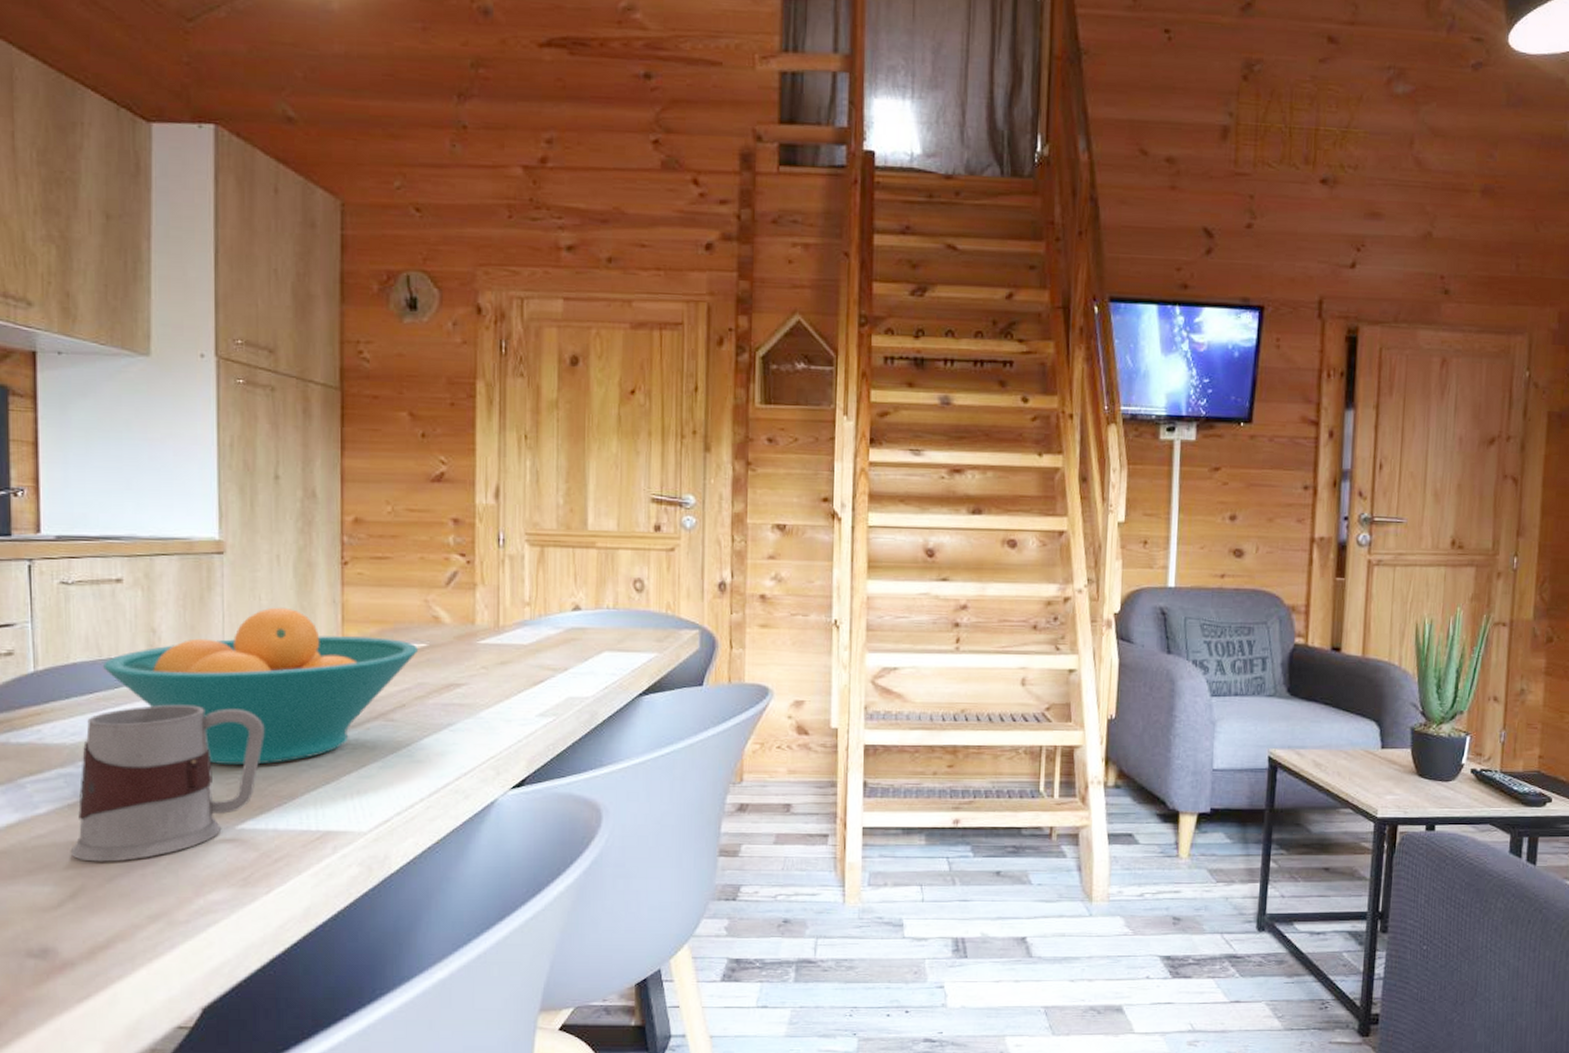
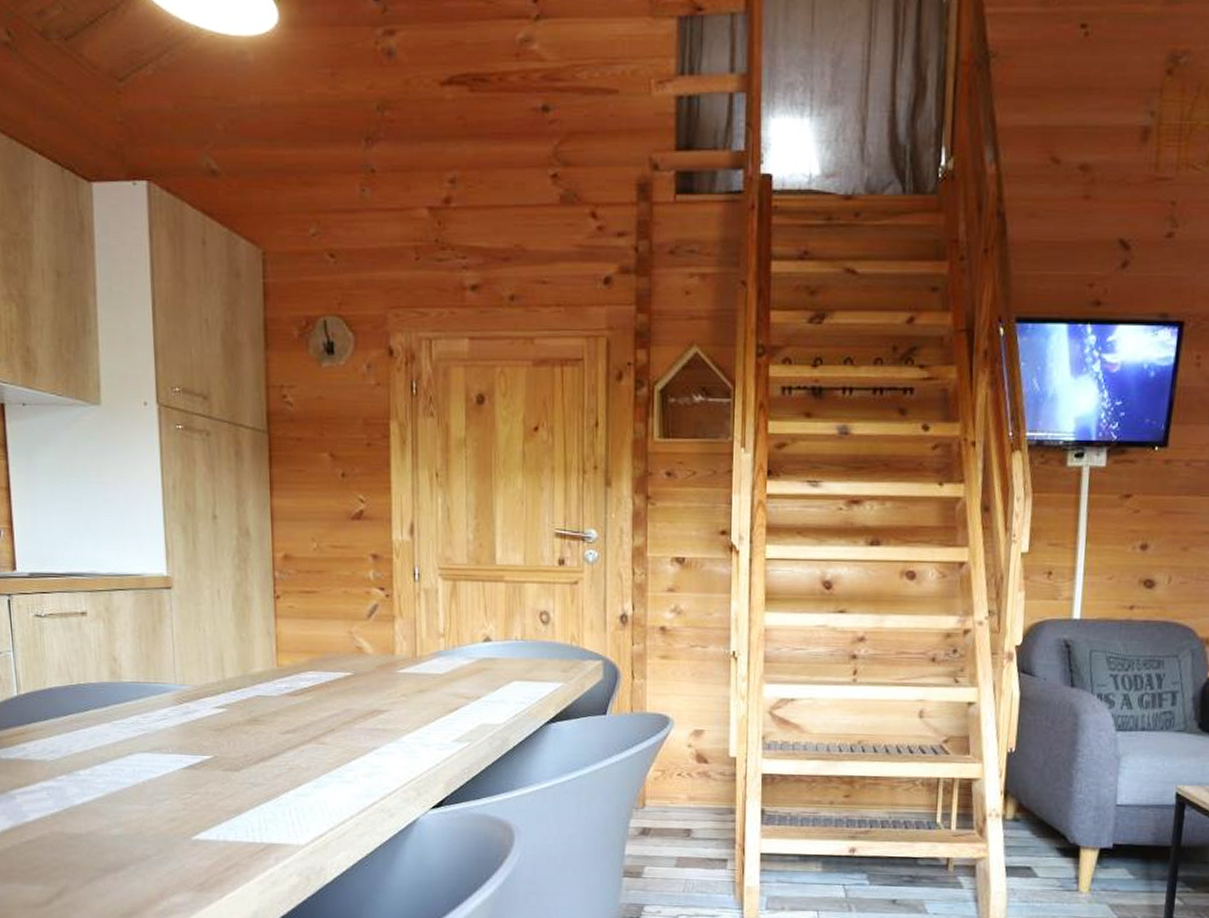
mug: present [70,704,265,862] -> none [55,726,213,866]
fruit bowl: present [103,607,419,766] -> none [74,638,345,783]

